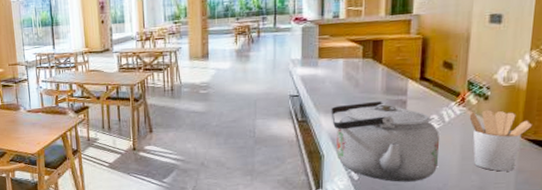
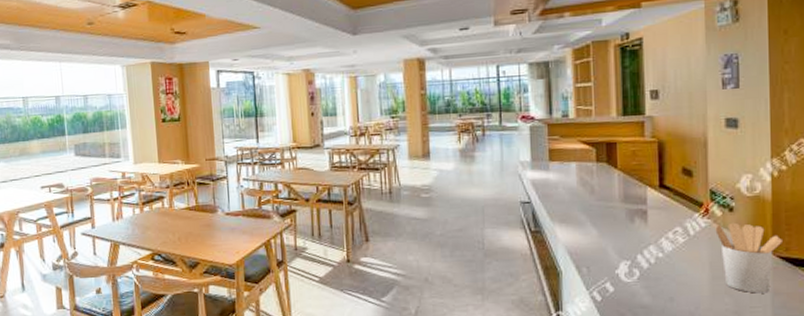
kettle: present [331,100,440,182] -> none [566,210,688,305]

